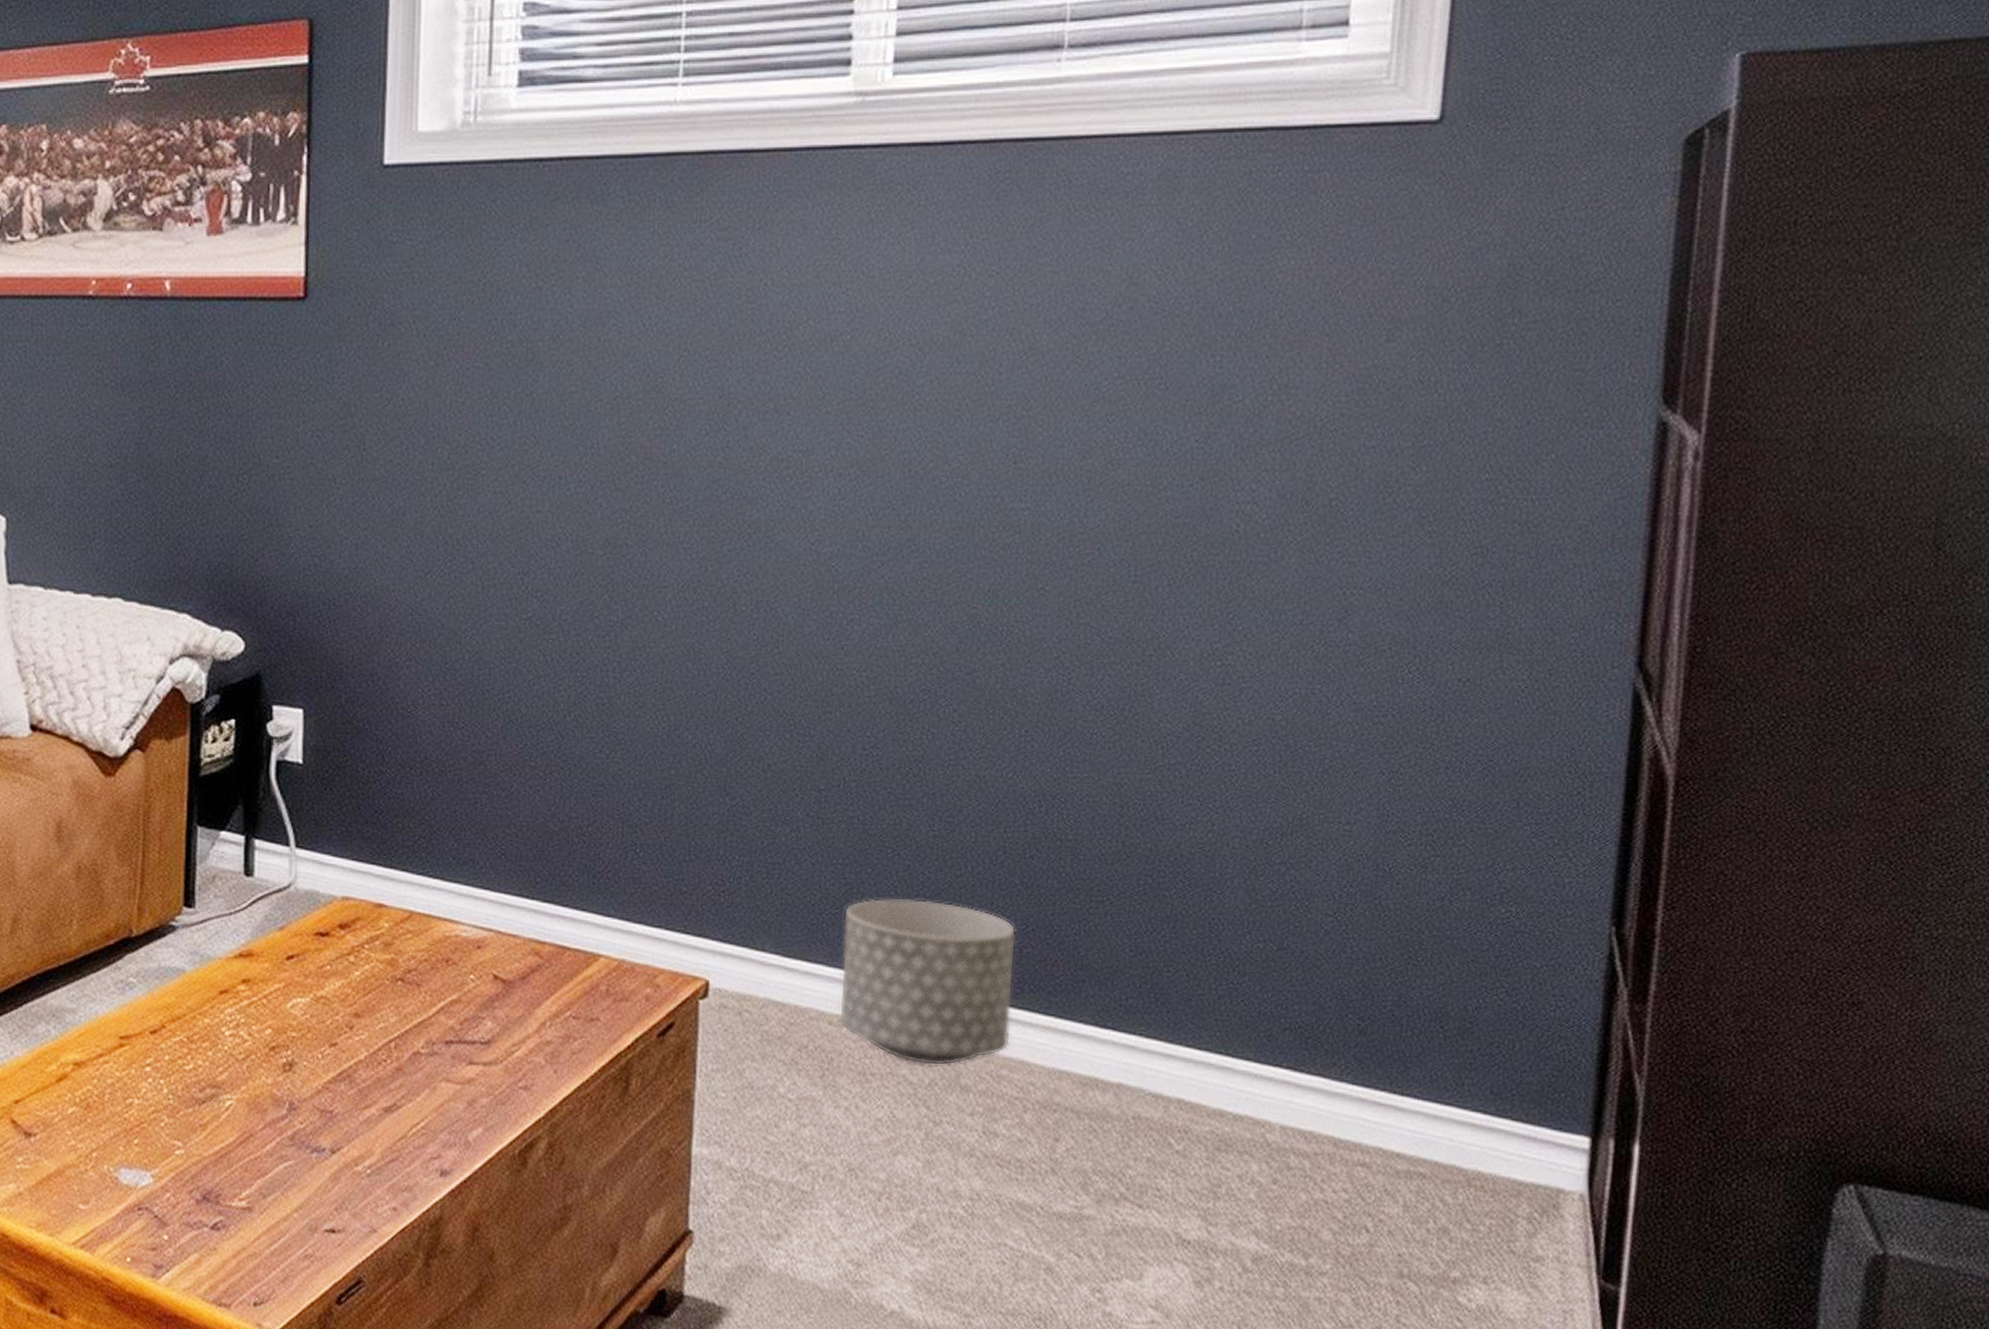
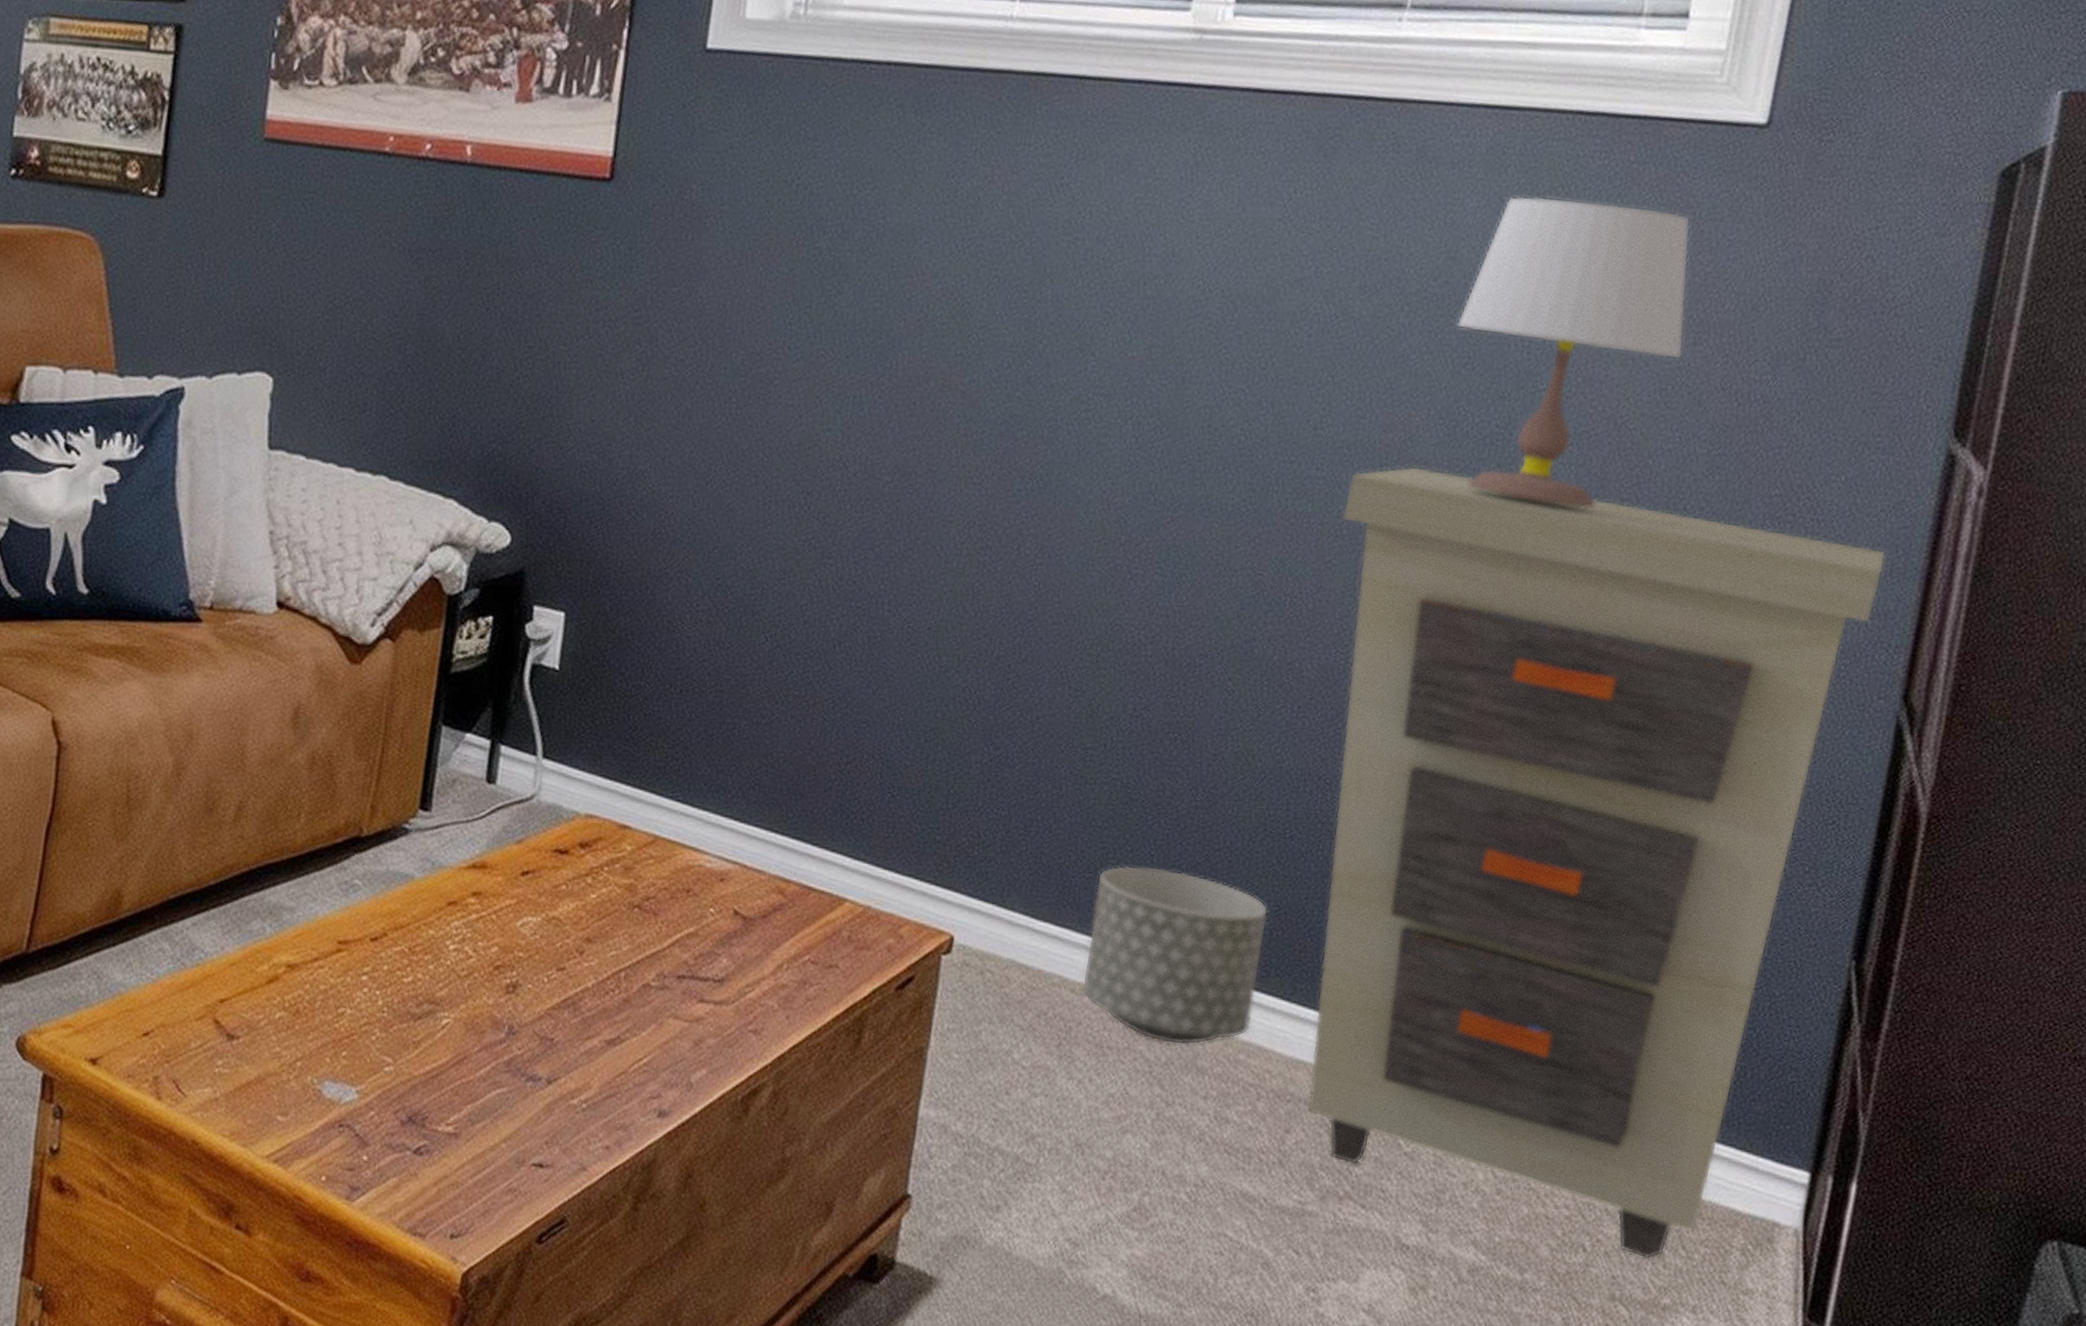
cabinet: none [1050,488,1606,1235] -> present [1307,466,1887,1260]
table lamp: none [1146,213,1377,511] -> present [1457,195,1691,508]

